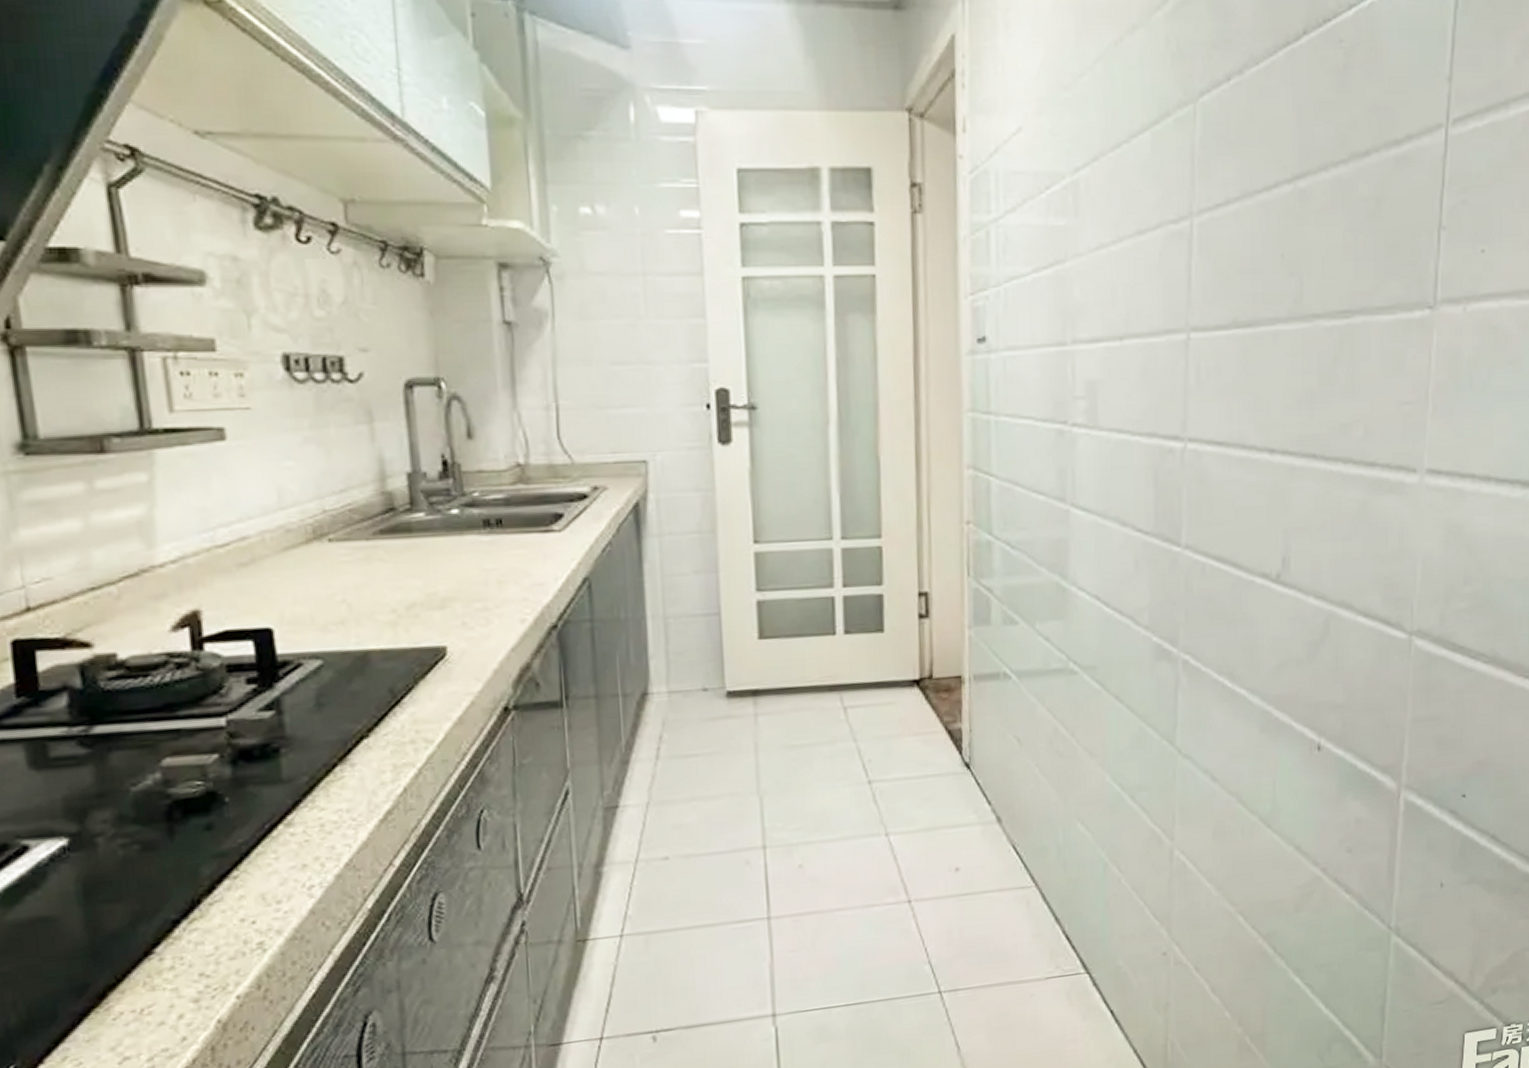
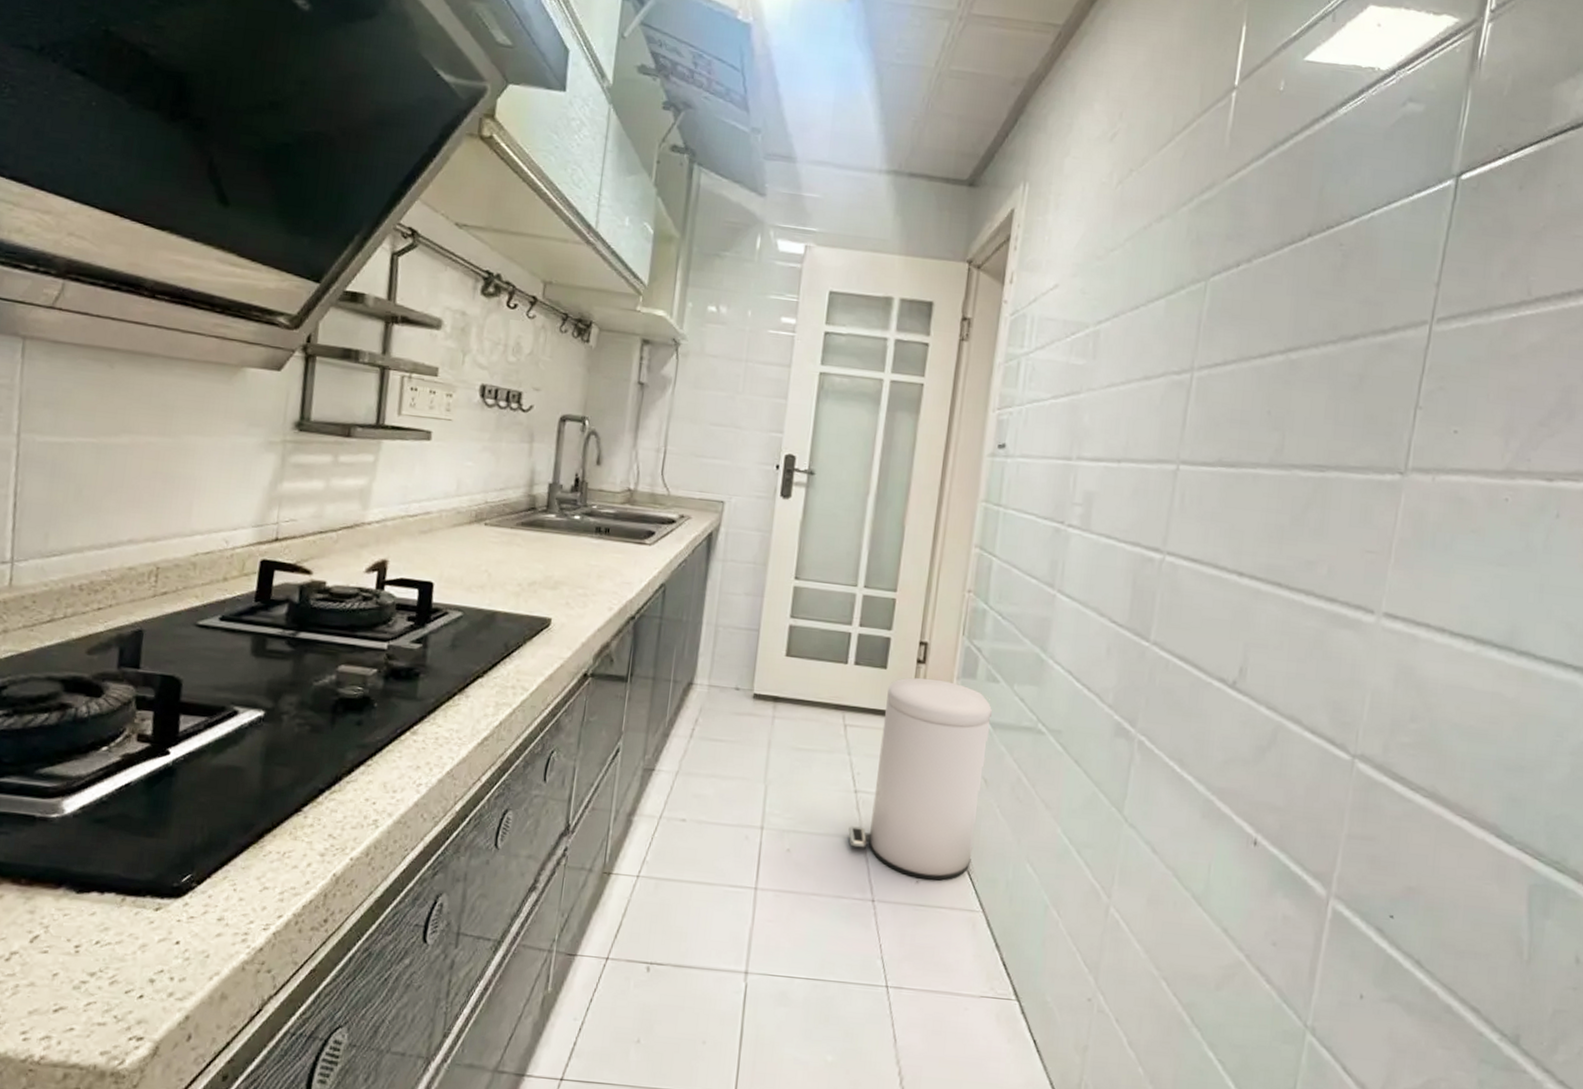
pedal bin: none [868,633,1016,866] -> present [848,677,993,881]

